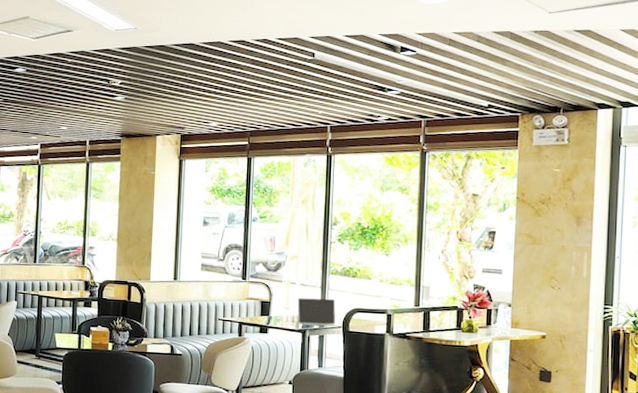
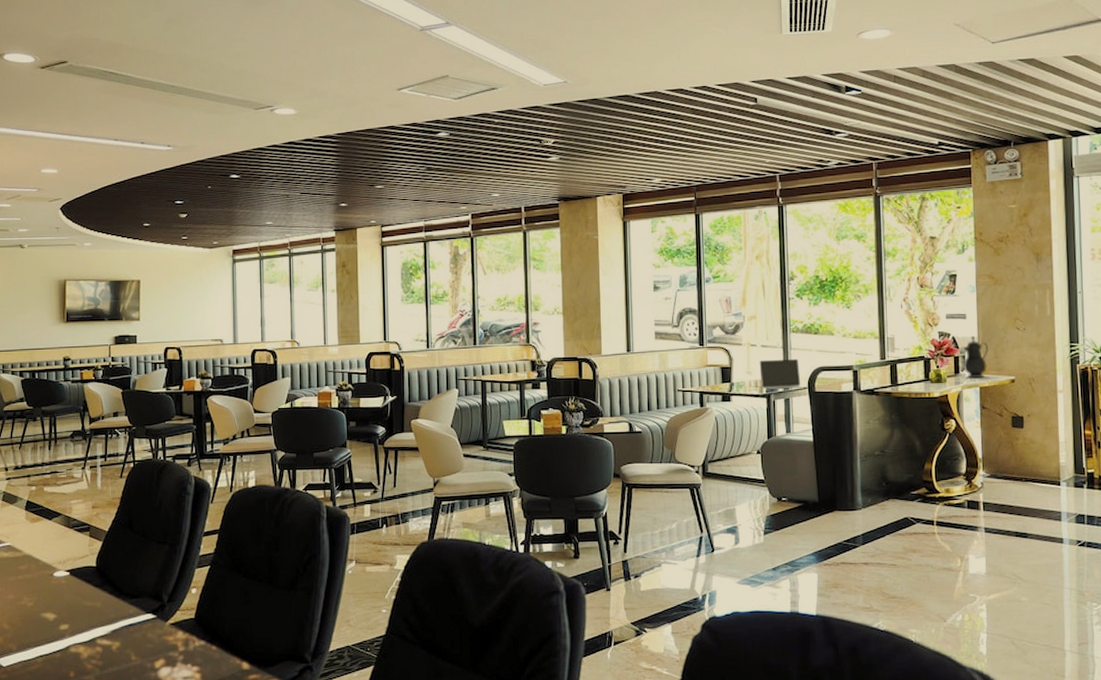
coffeepot: none [496,291,522,331] -> present [963,336,988,378]

